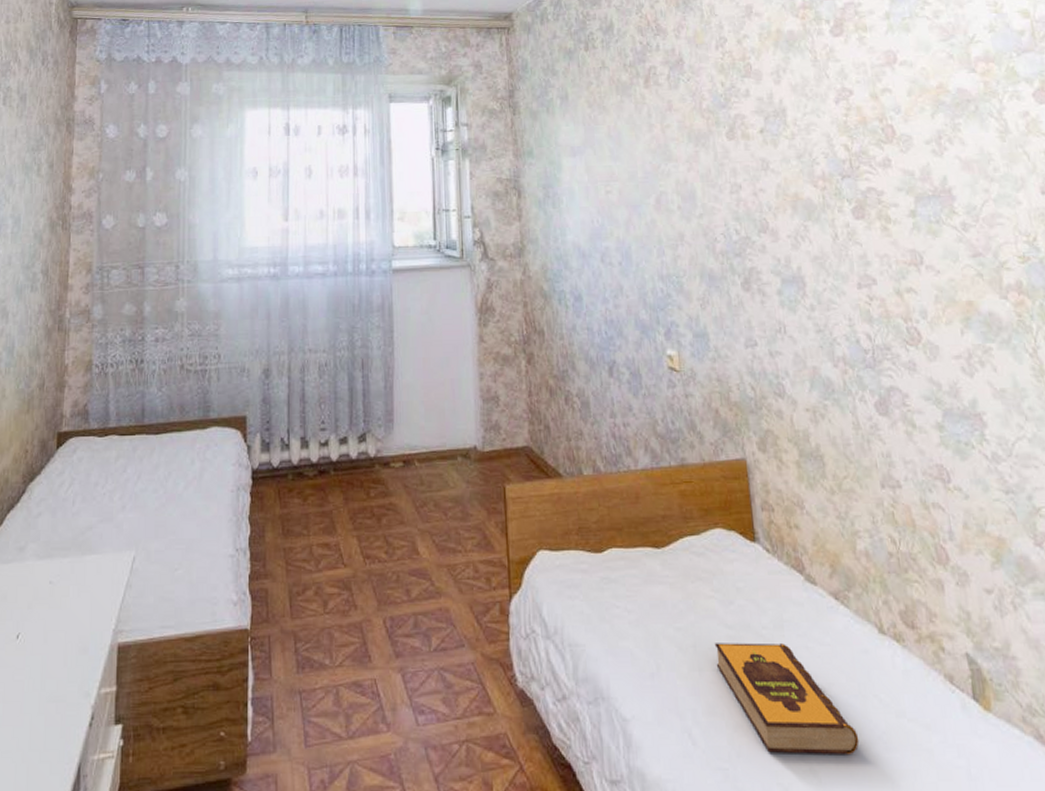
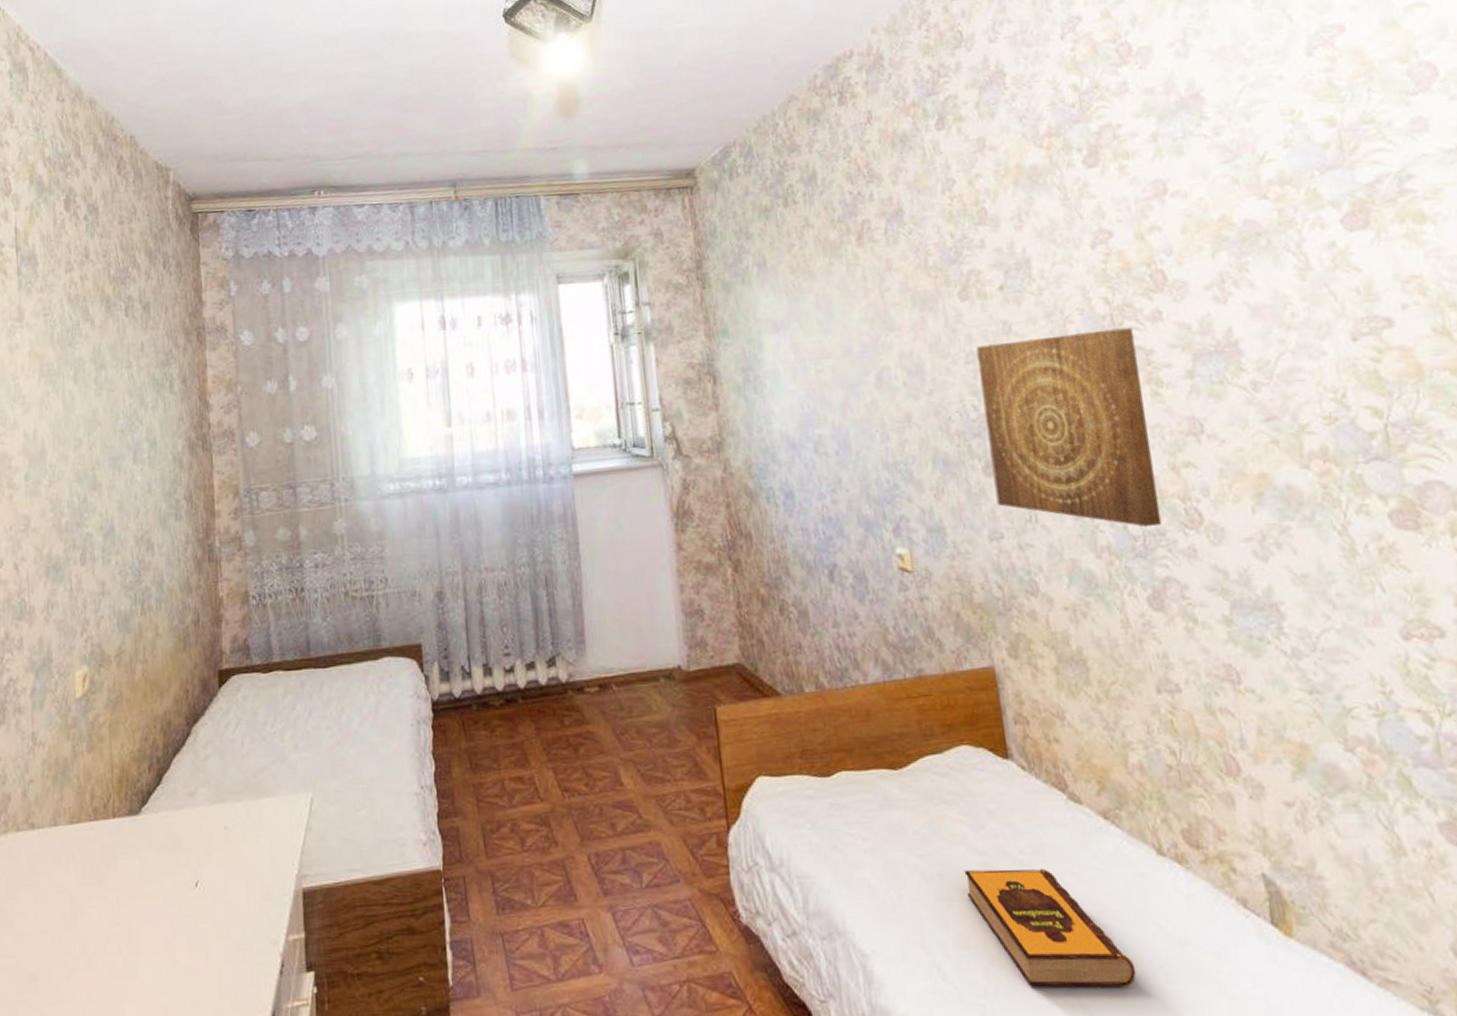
wall art: none [739,171,888,342] -> present [976,327,1162,528]

